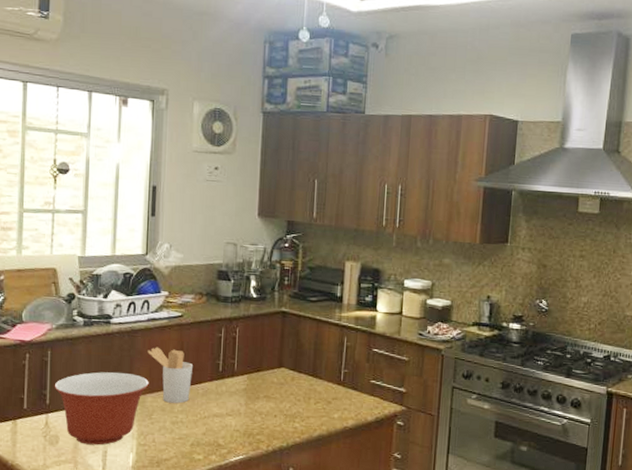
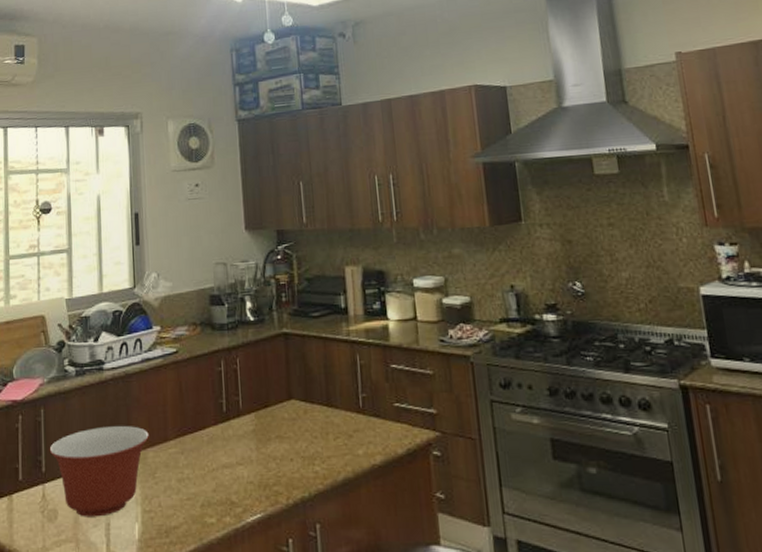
utensil holder: present [148,347,193,404] -> none [144,391,195,456]

